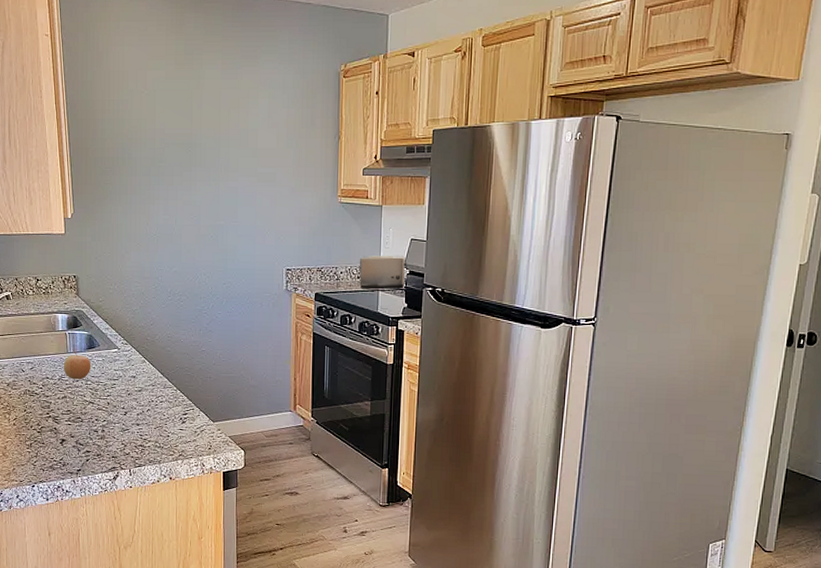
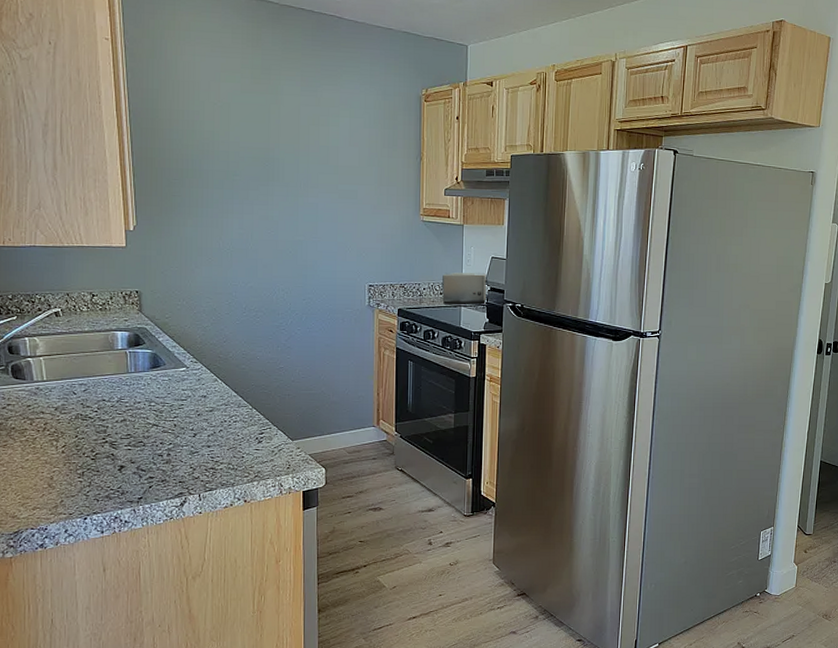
fruit: present [63,351,92,380] -> none [122,371,156,401]

